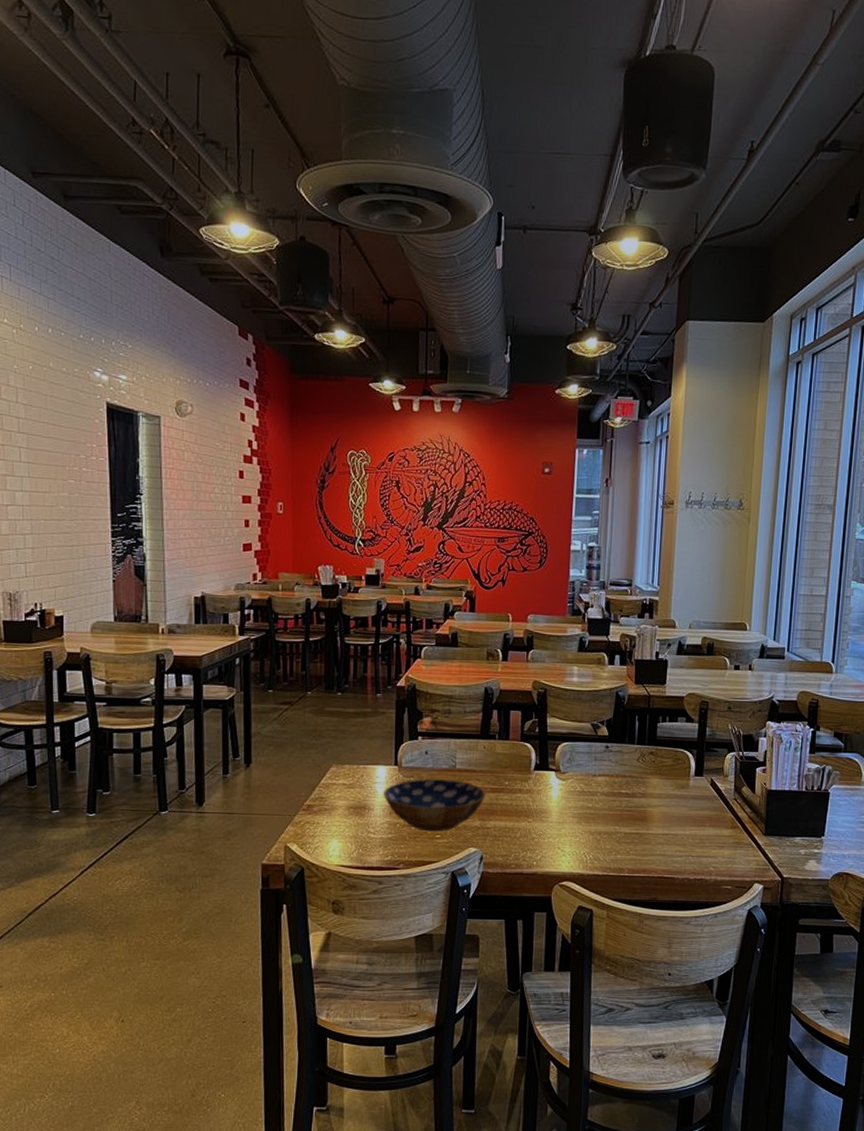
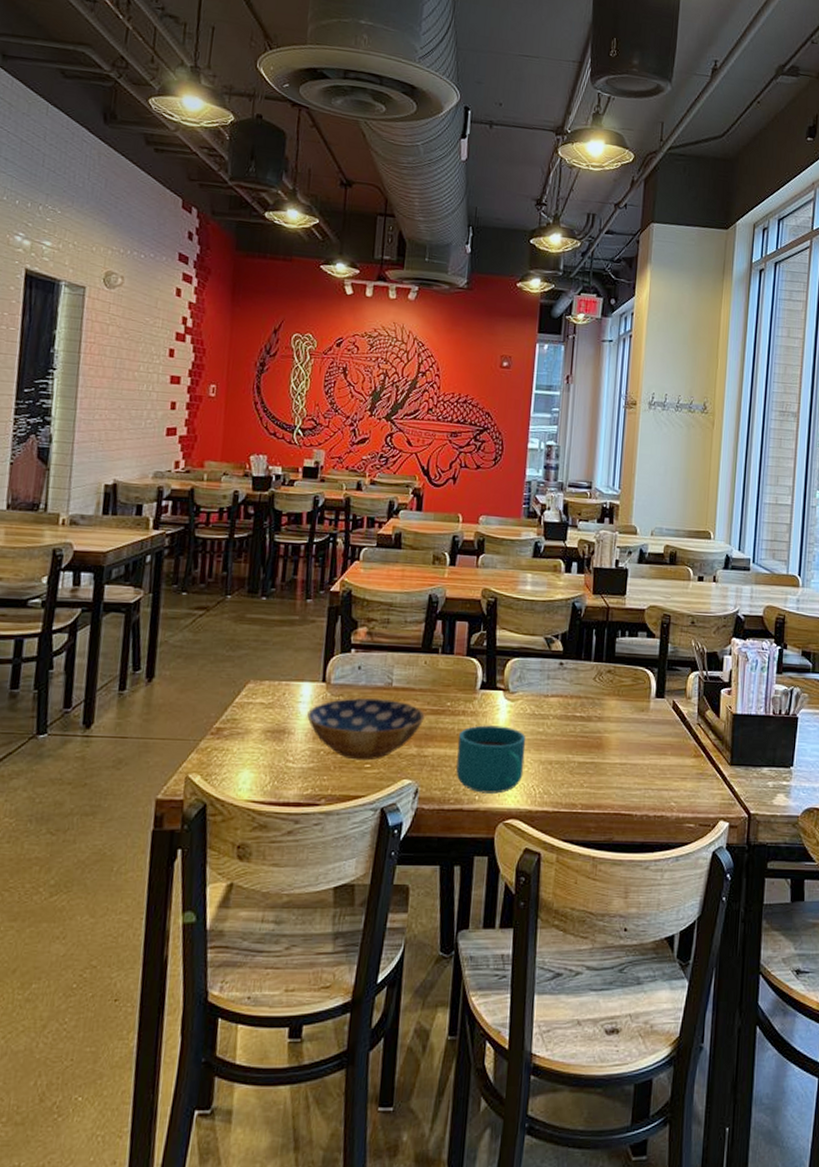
cup: none [515,801,577,860] -> present [456,725,526,794]

